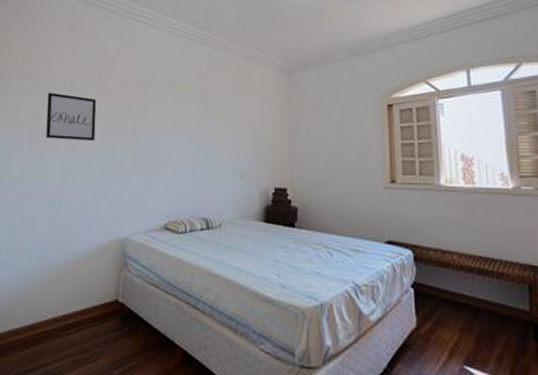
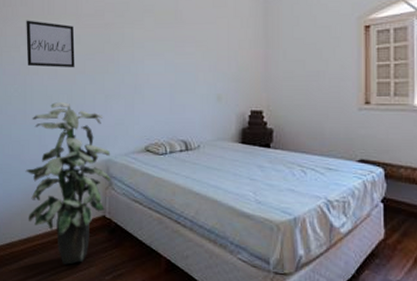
indoor plant: none [33,176,128,356] -> present [25,102,111,265]

